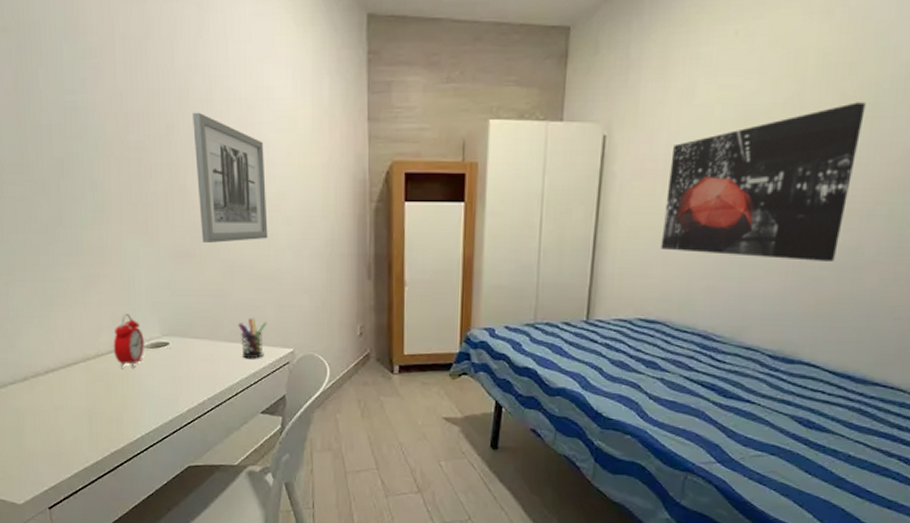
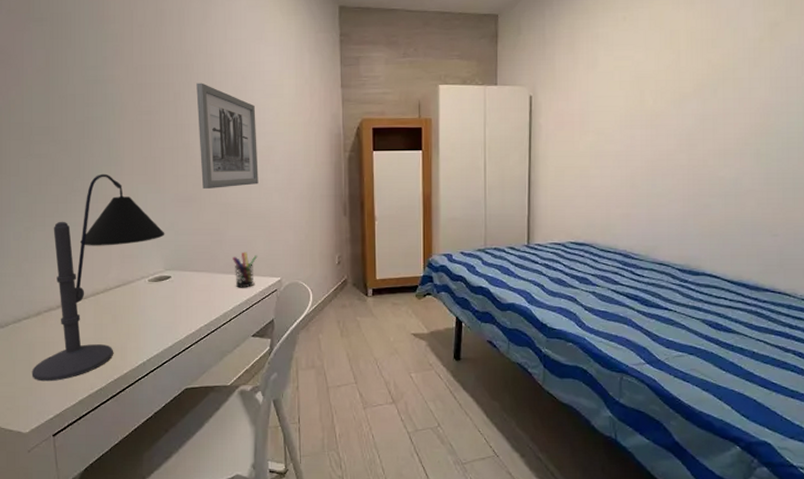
desk lamp: none [22,221,161,453] -> present [31,173,165,382]
alarm clock: present [113,314,144,369] -> none [120,252,148,301]
wall art: present [660,102,866,261] -> none [582,68,728,191]

